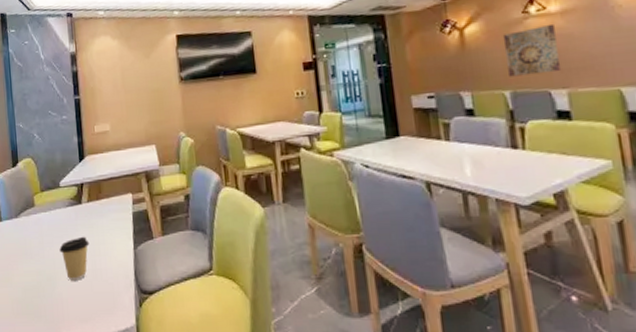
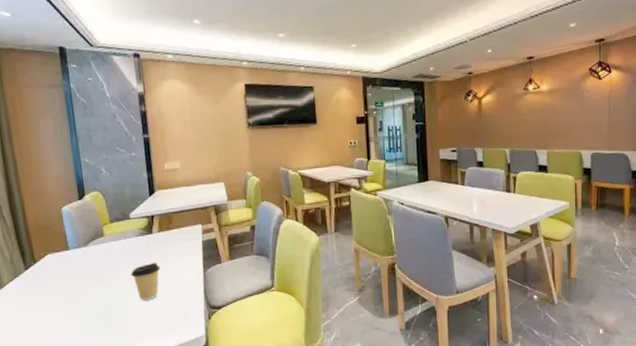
wall art: present [502,23,562,77] -> none [508,99,545,138]

